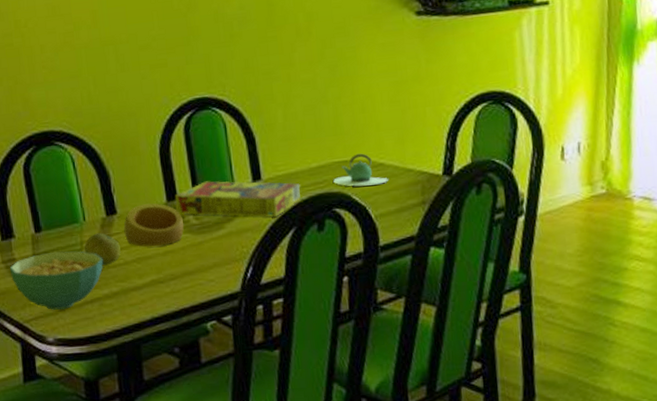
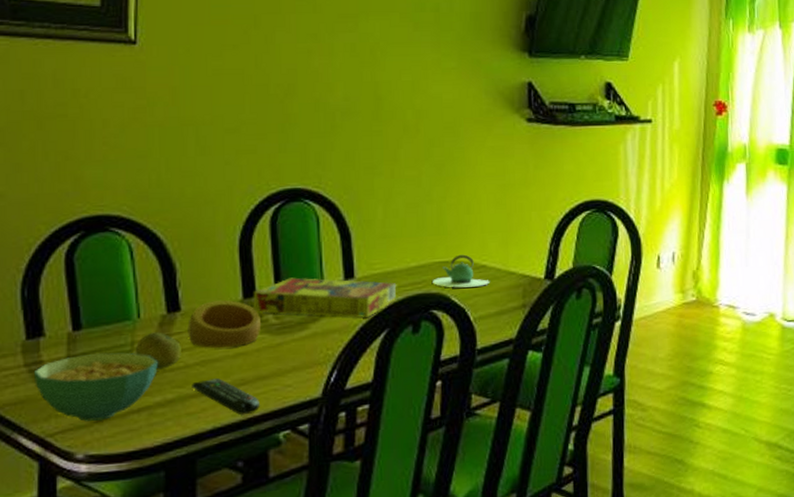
remote control: none [131,274,189,307] -> present [192,378,260,416]

